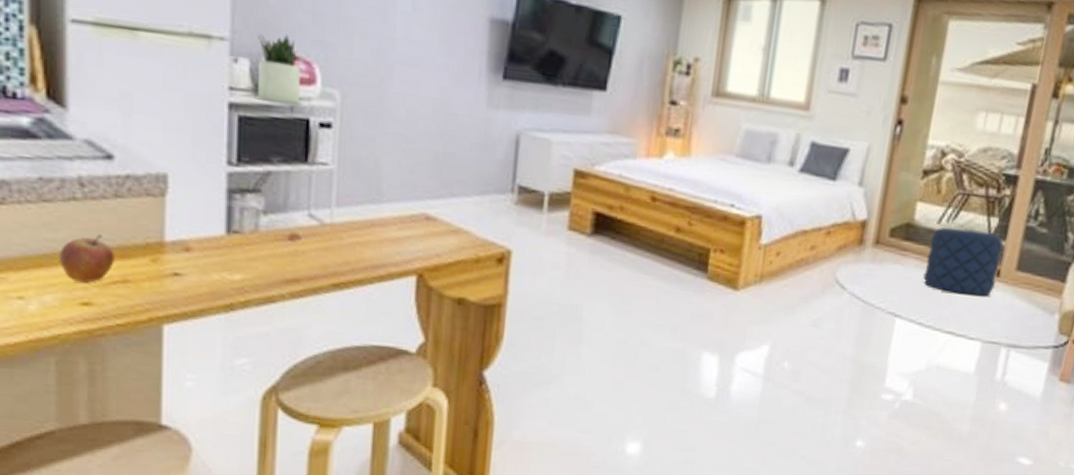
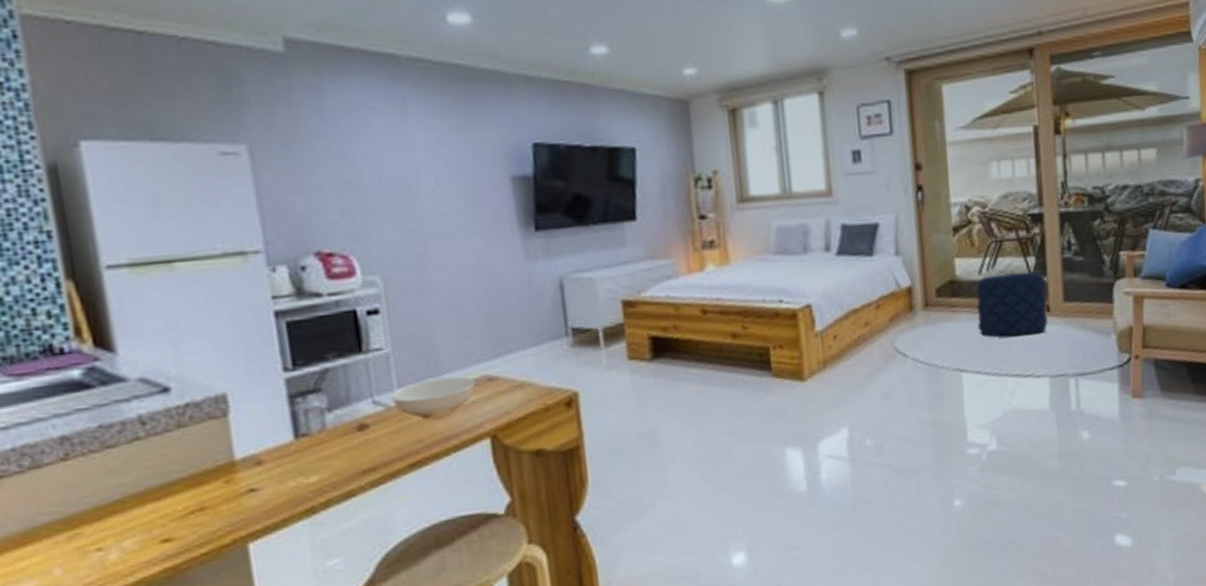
fruit: present [60,234,115,283] -> none [131,468,189,521]
planter: present [253,33,304,107] -> none [291,234,348,304]
bowl: none [327,204,413,246] -> present [390,376,476,420]

